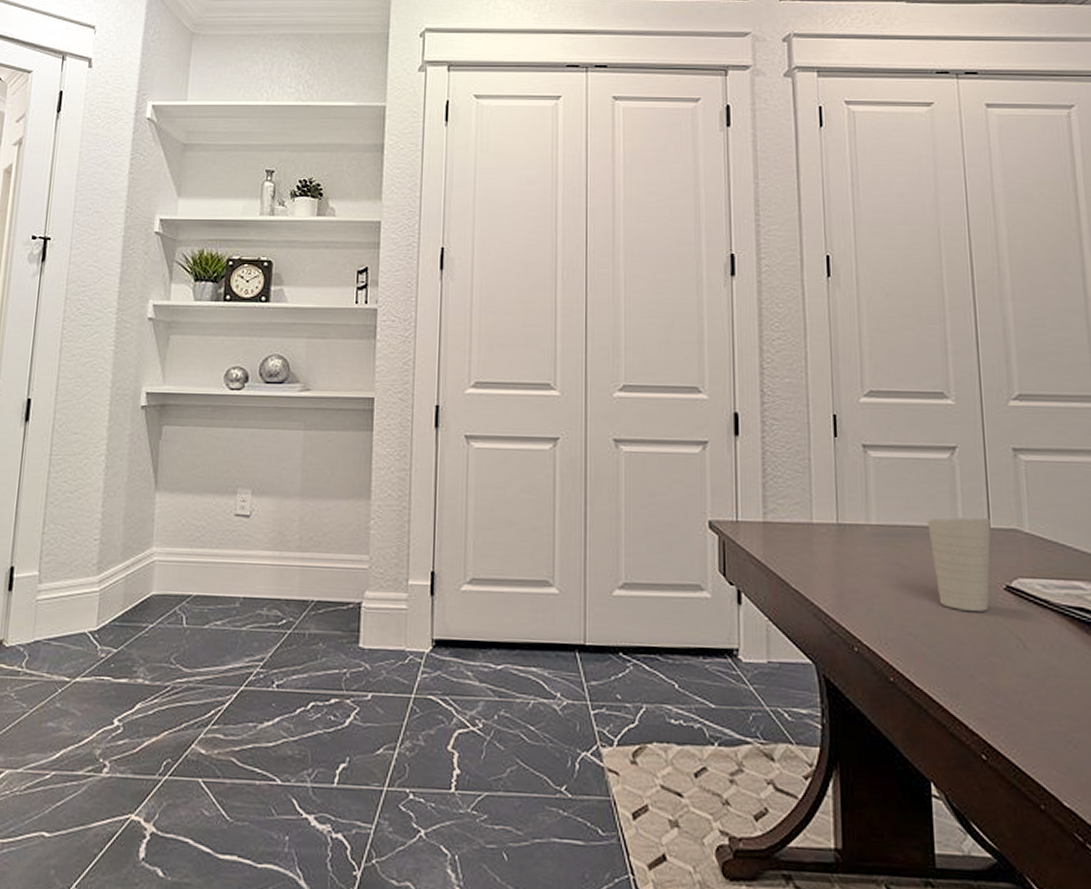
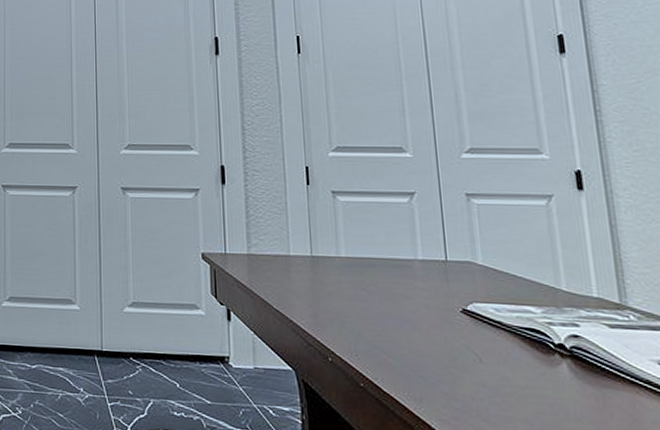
cup: present [927,517,991,611] -> none [390,251,448,330]

